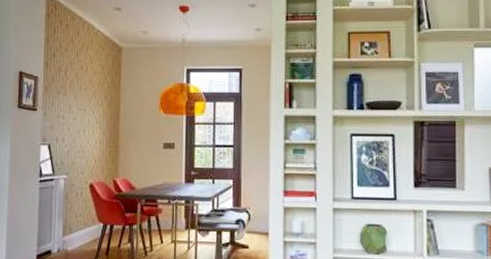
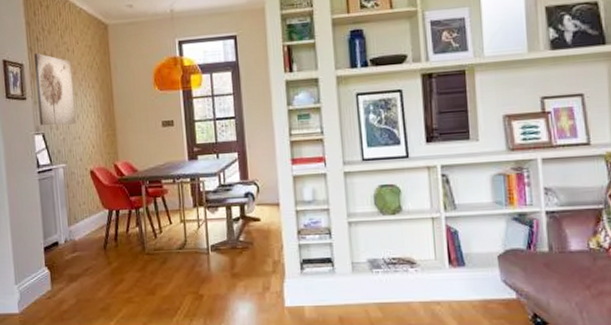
wall art: none [47,67,84,138] -> present [34,53,76,126]

